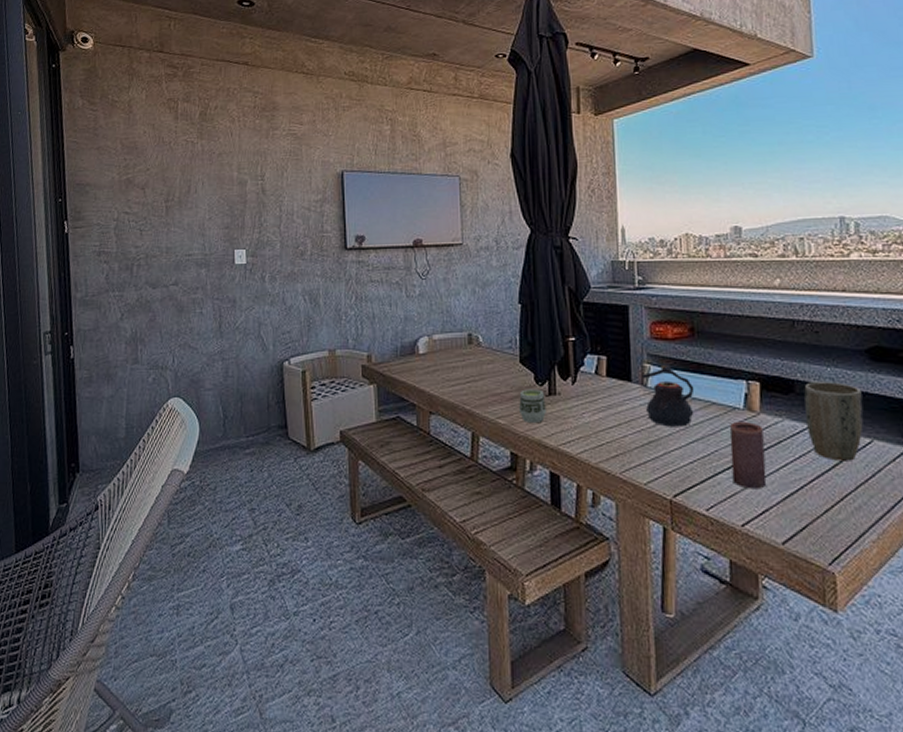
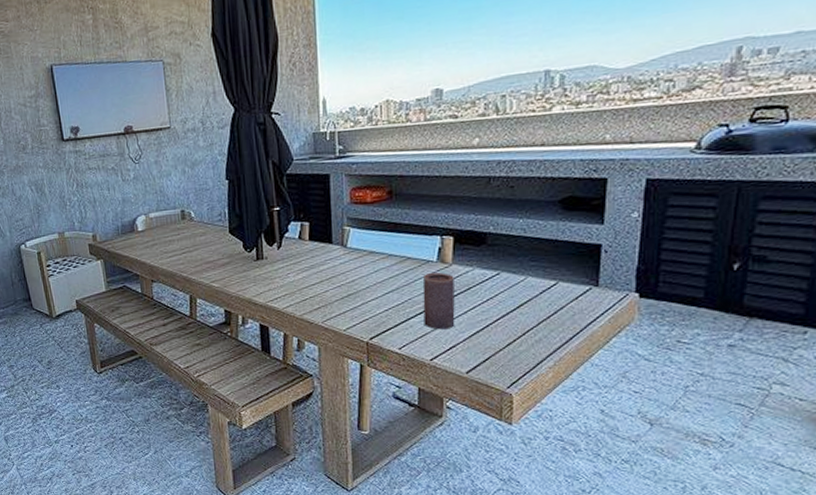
cup: present [519,389,546,424] -> none [230,255,255,285]
teapot: present [641,364,695,427] -> none [341,225,391,281]
plant pot: present [804,382,864,461] -> none [496,232,552,302]

